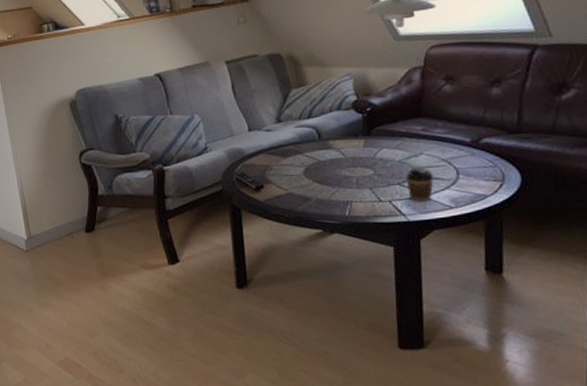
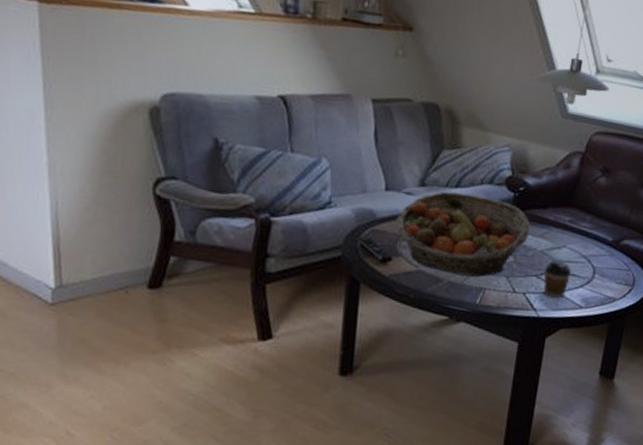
fruit basket: none [262,121,385,193] -> present [396,192,531,277]

